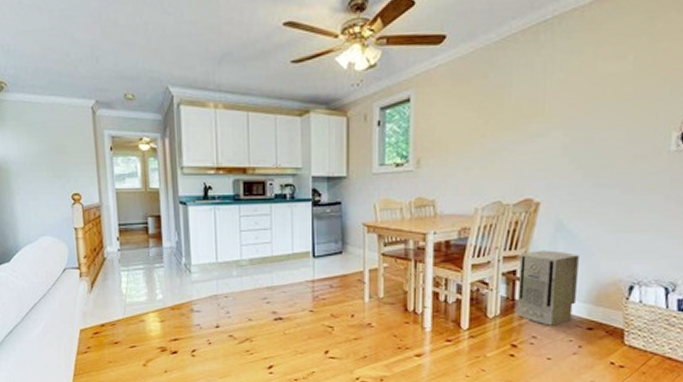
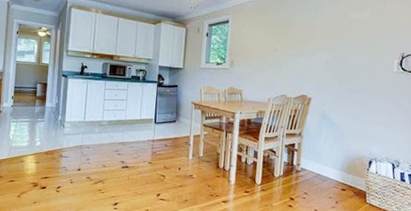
air purifier: present [517,250,579,326] -> none [295,131,336,186]

